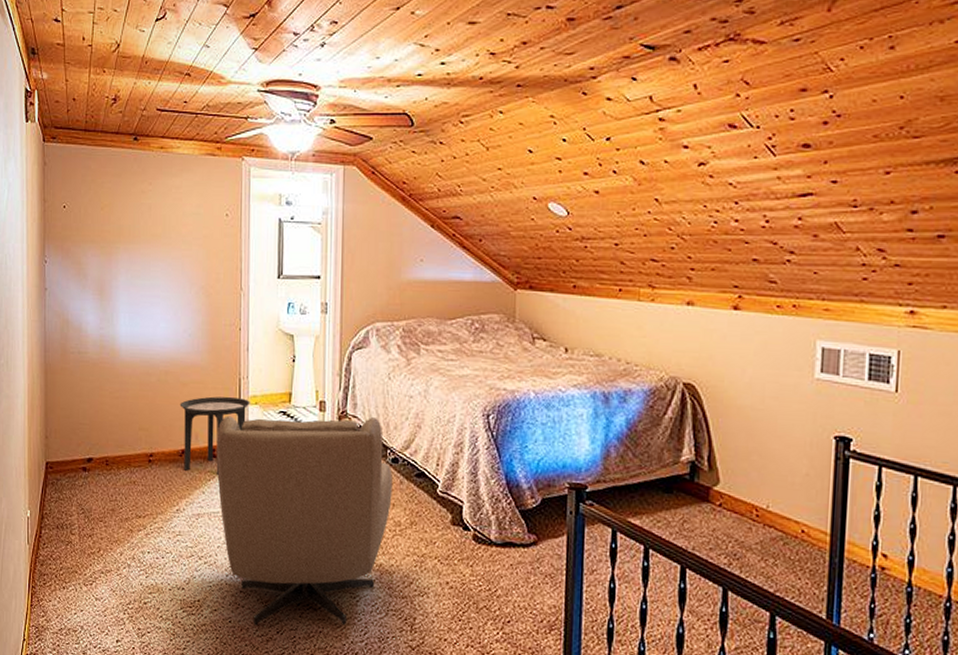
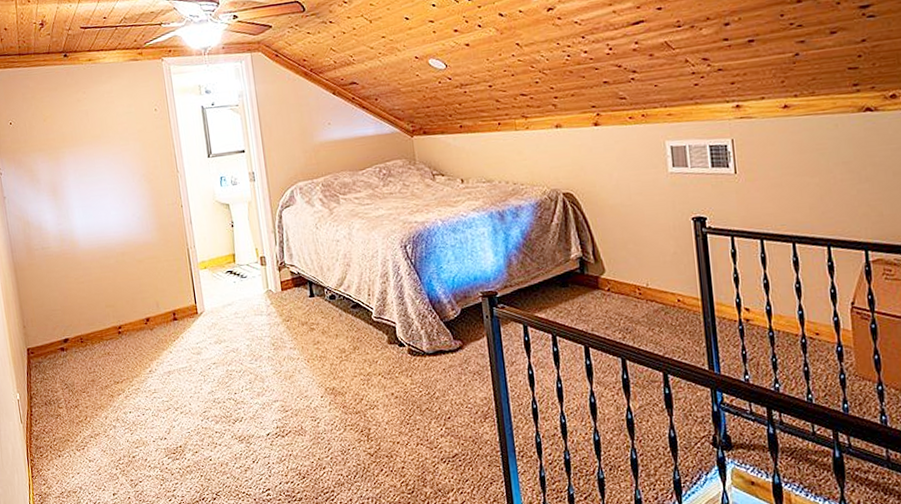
side table: present [179,396,250,475] -> none [138,265,200,336]
armchair: present [216,416,393,626] -> none [174,264,335,460]

